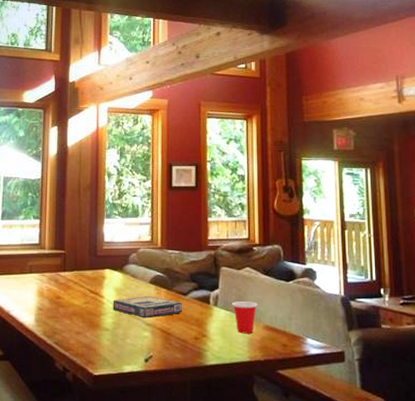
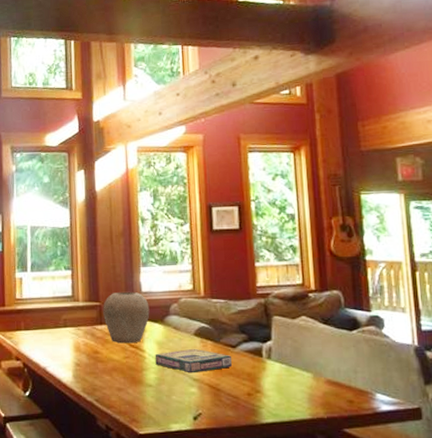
vase: none [67,242,110,290] -> present [103,292,150,344]
cup: present [232,301,258,334] -> none [287,354,317,389]

